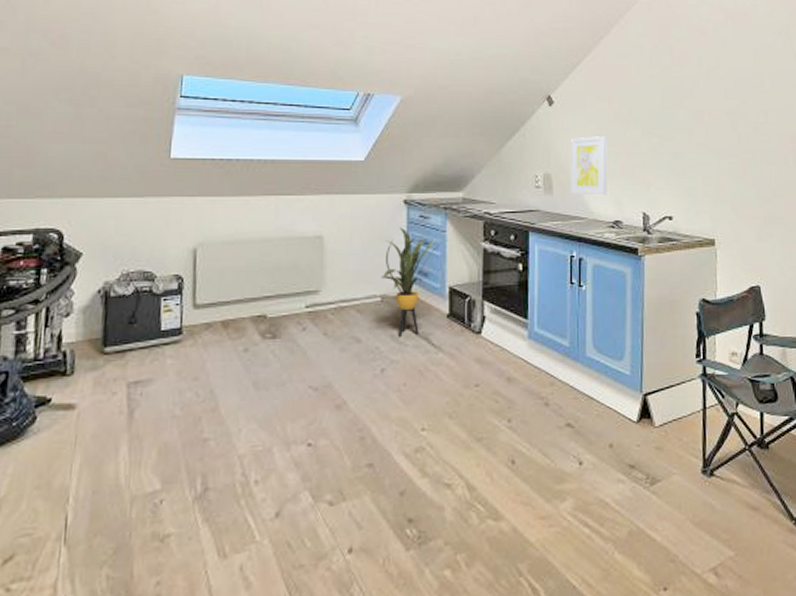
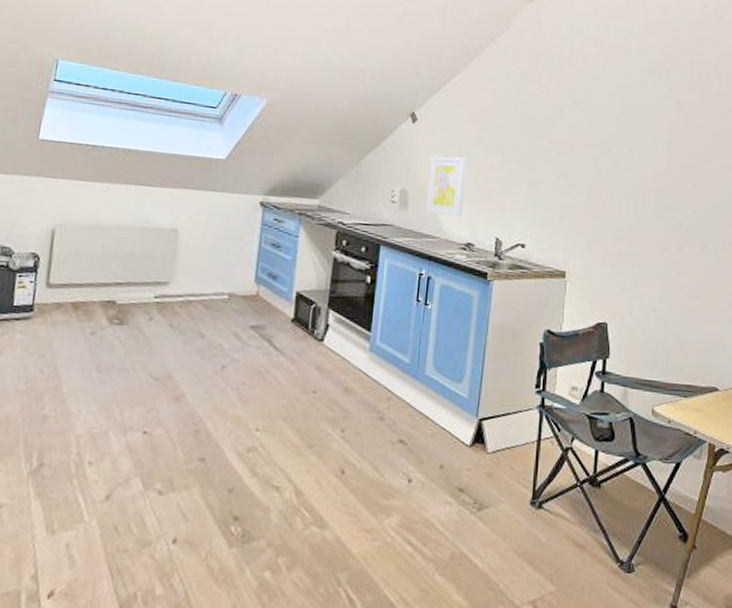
house plant: present [381,226,448,336] -> none [230,227,299,336]

